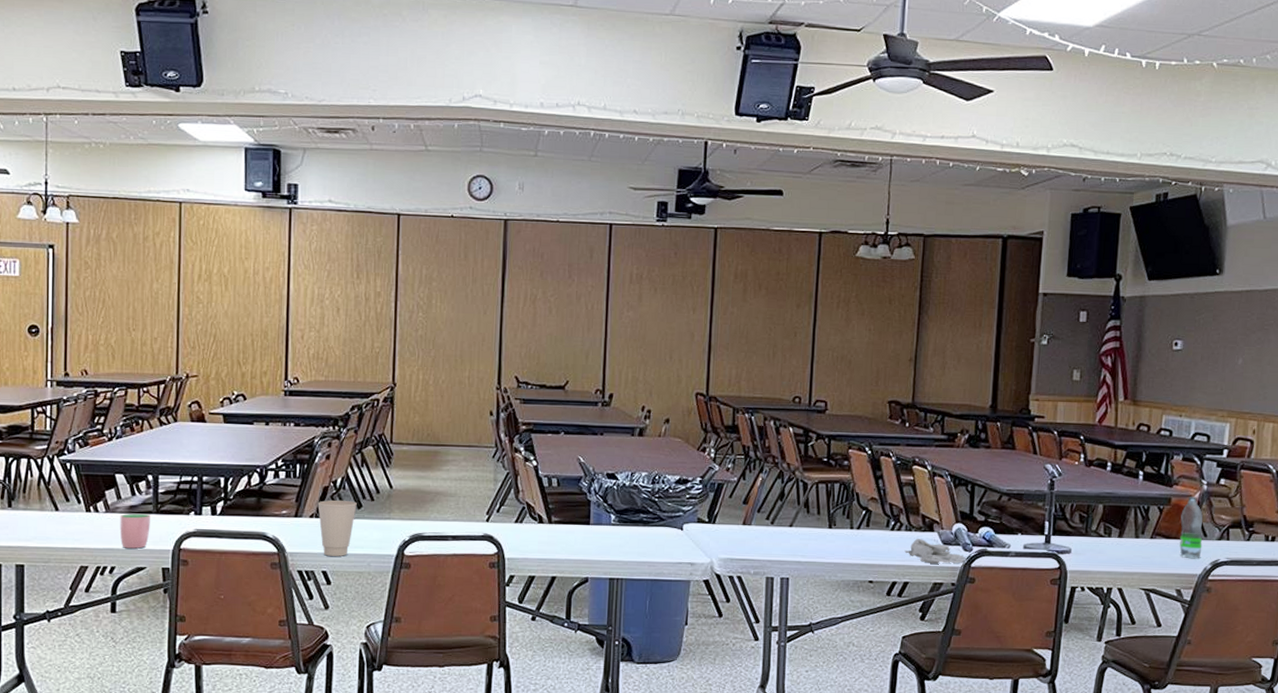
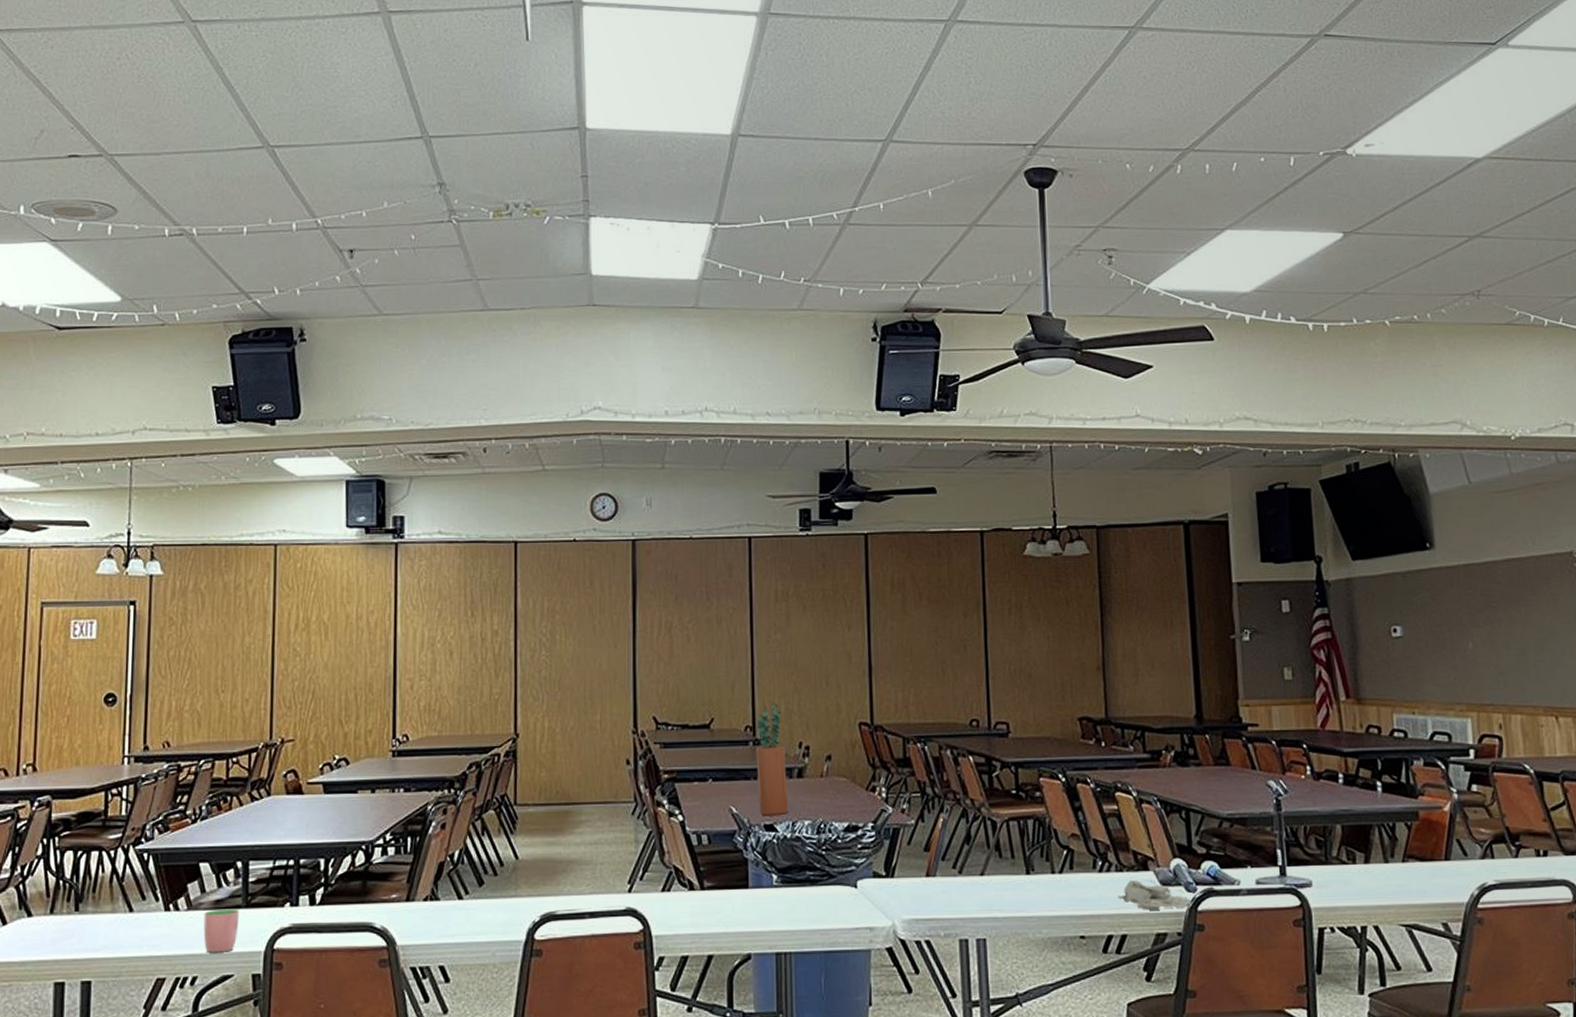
cup: present [317,500,357,556] -> none [432,877,478,947]
vase: none [603,370,630,467] -> present [756,702,789,816]
bottle: present [1179,497,1203,559] -> none [1433,808,1465,885]

